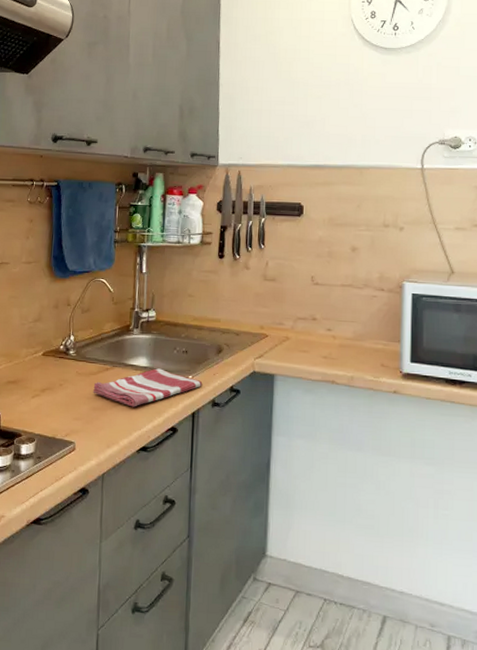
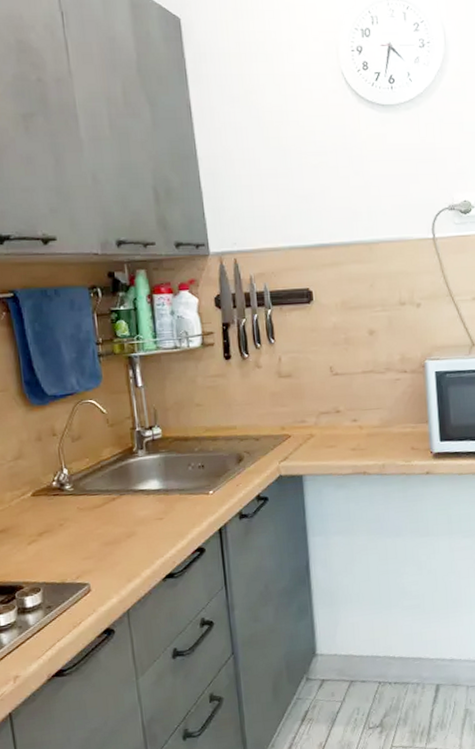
dish towel: present [93,368,203,407] -> none [100,488,226,535]

